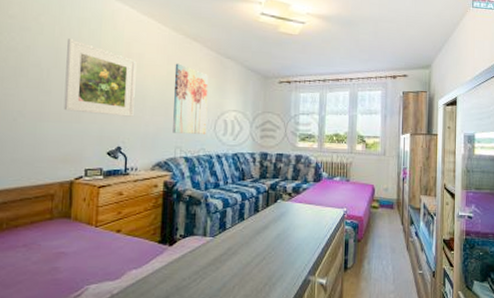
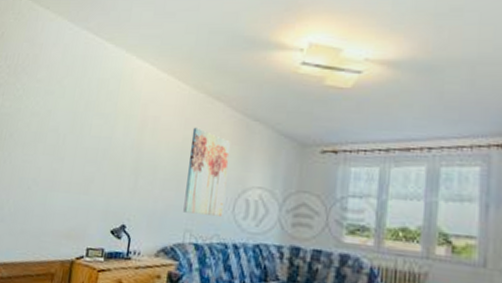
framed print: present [63,39,137,117] -> none [74,102,152,190]

